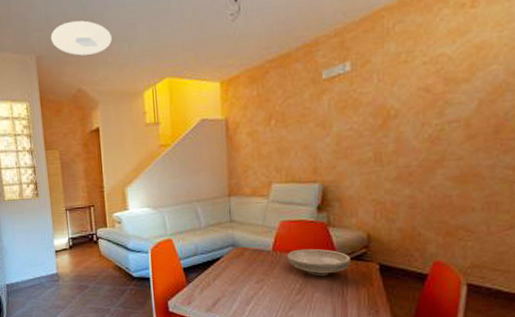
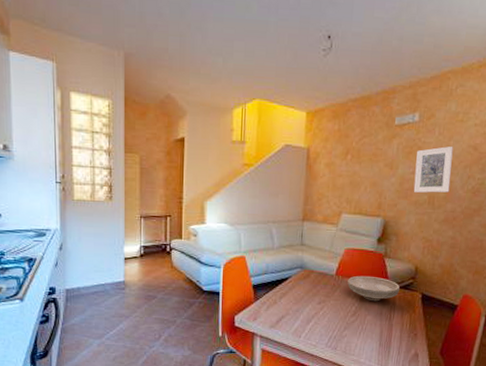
ceiling light: present [50,20,113,56] -> none [143,23,208,62]
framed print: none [353,91,400,150] -> present [413,146,453,193]

